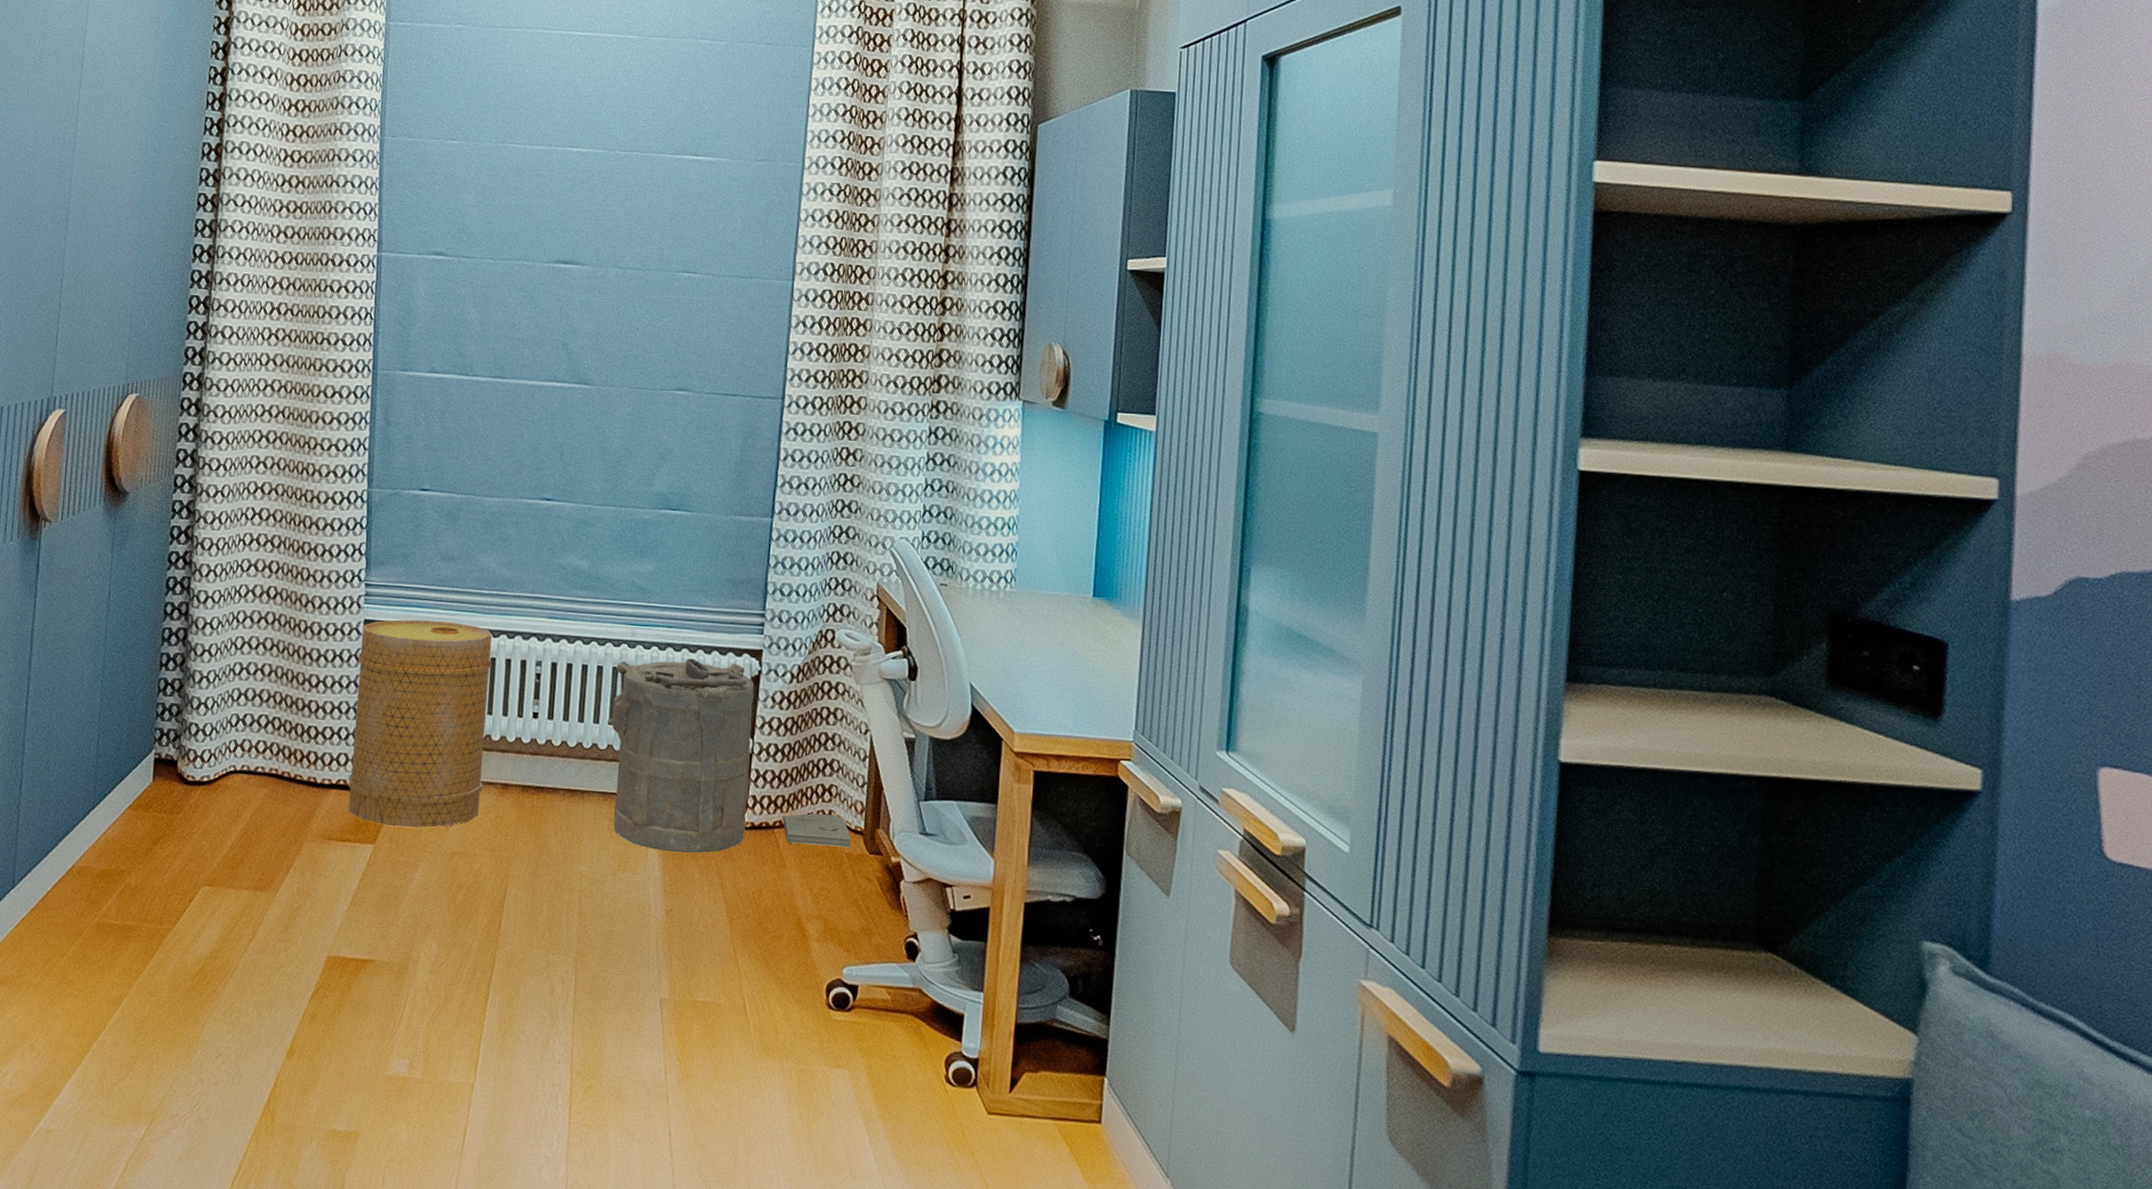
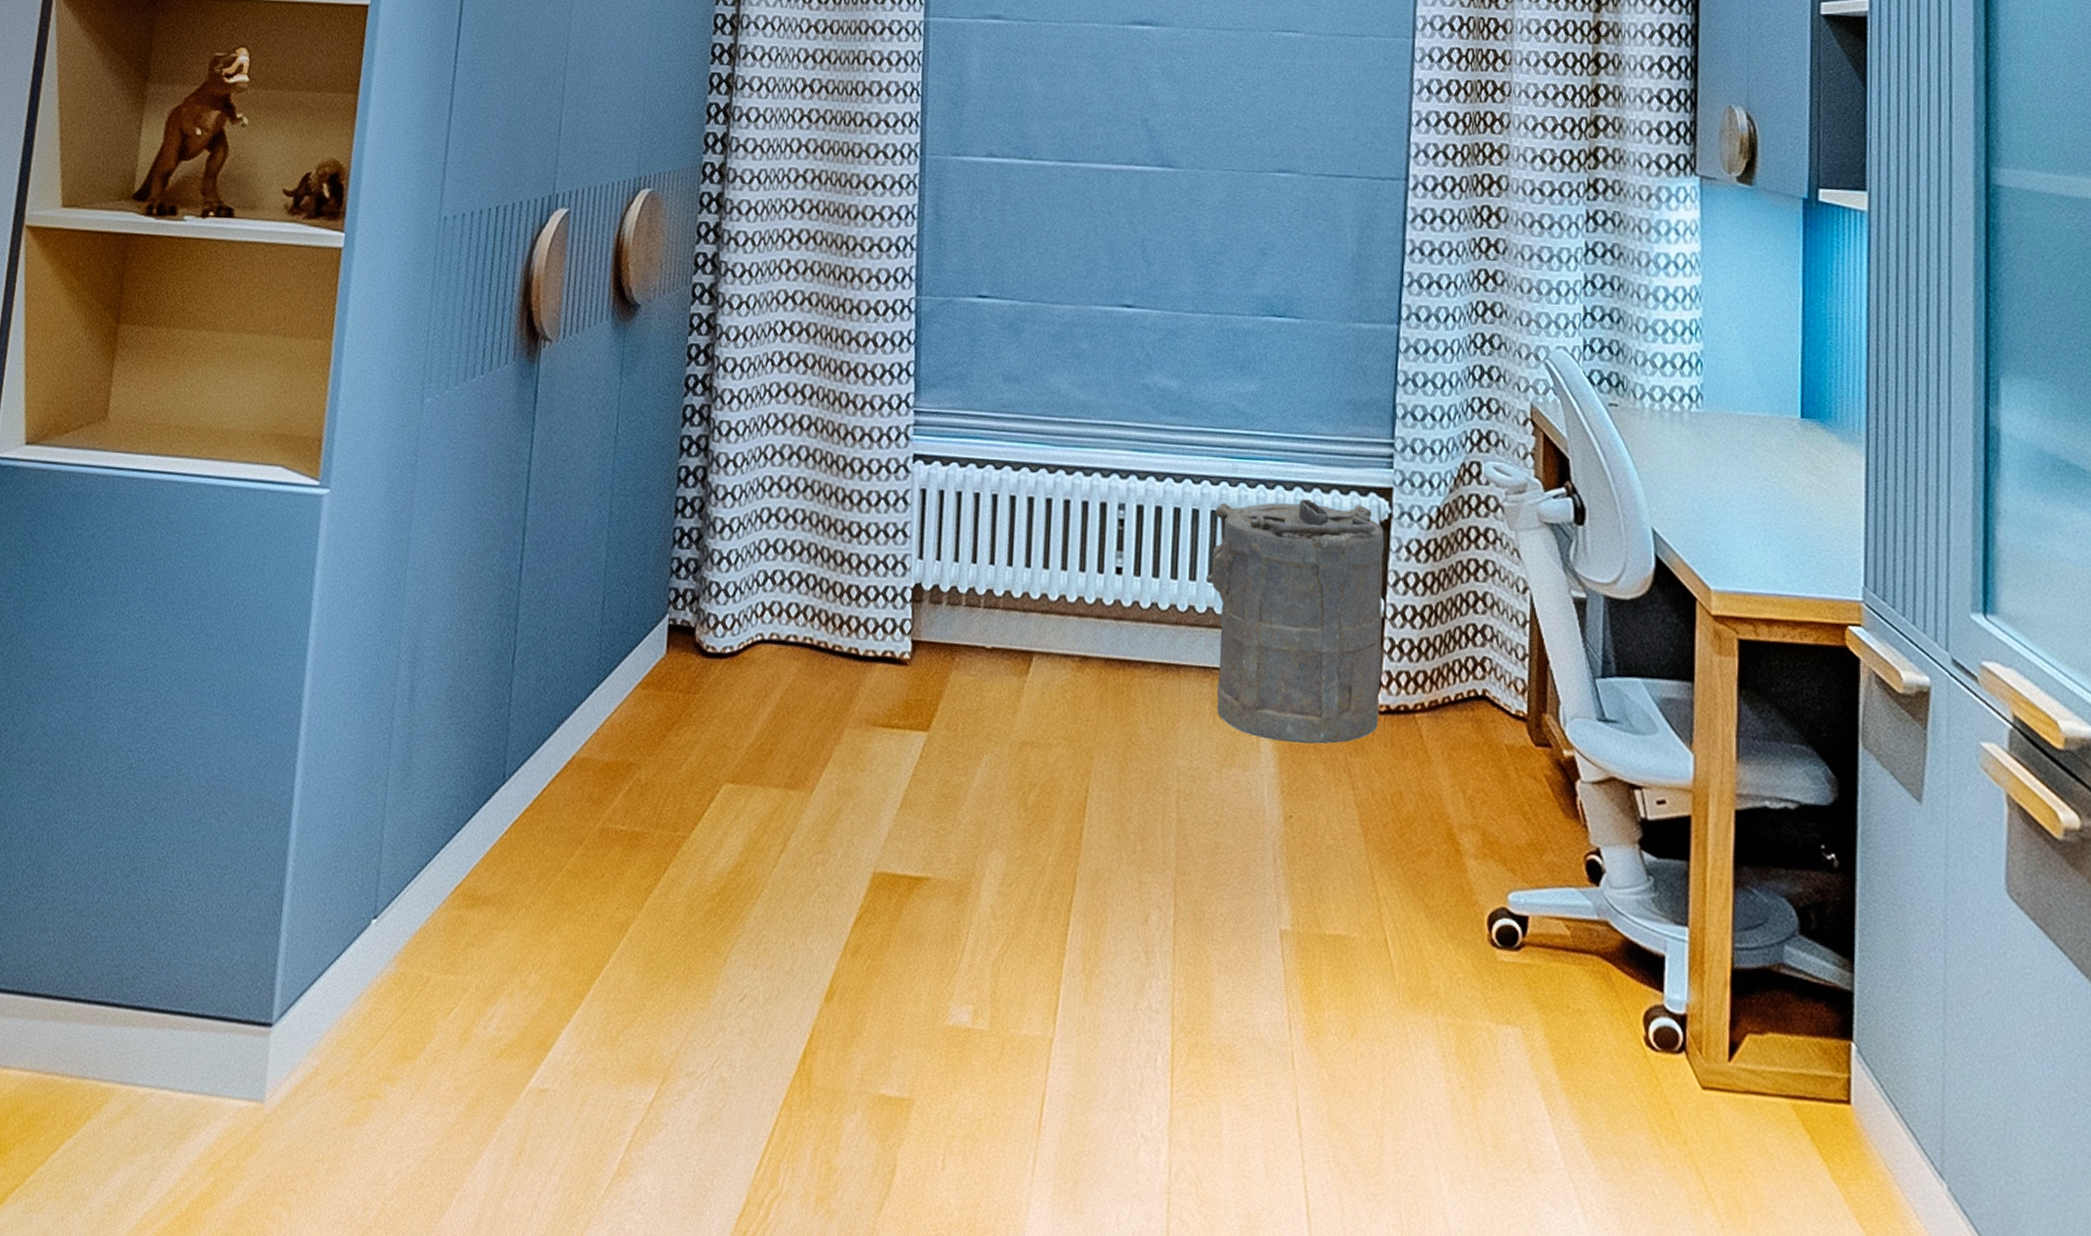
basket: present [348,619,492,829] -> none [896,453,1065,712]
book: present [782,812,852,848] -> none [1425,691,1512,738]

